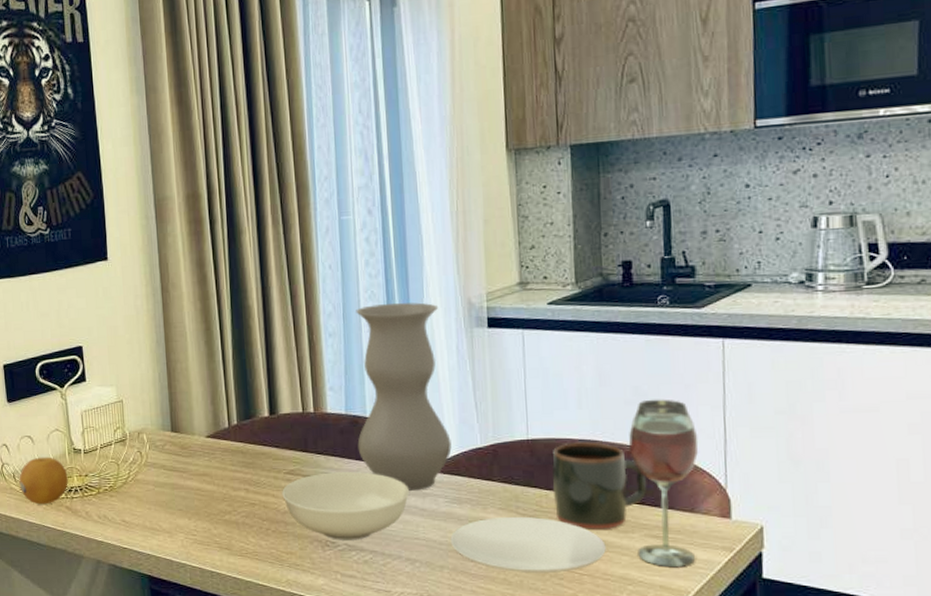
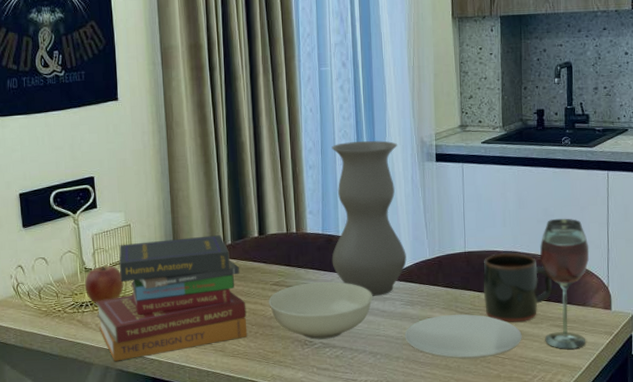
fruit: present [19,457,68,505] -> none [33,276,80,319]
apple: none [73,446,117,489] -> present [84,265,124,303]
books: none [86,414,258,555] -> present [96,235,248,361]

